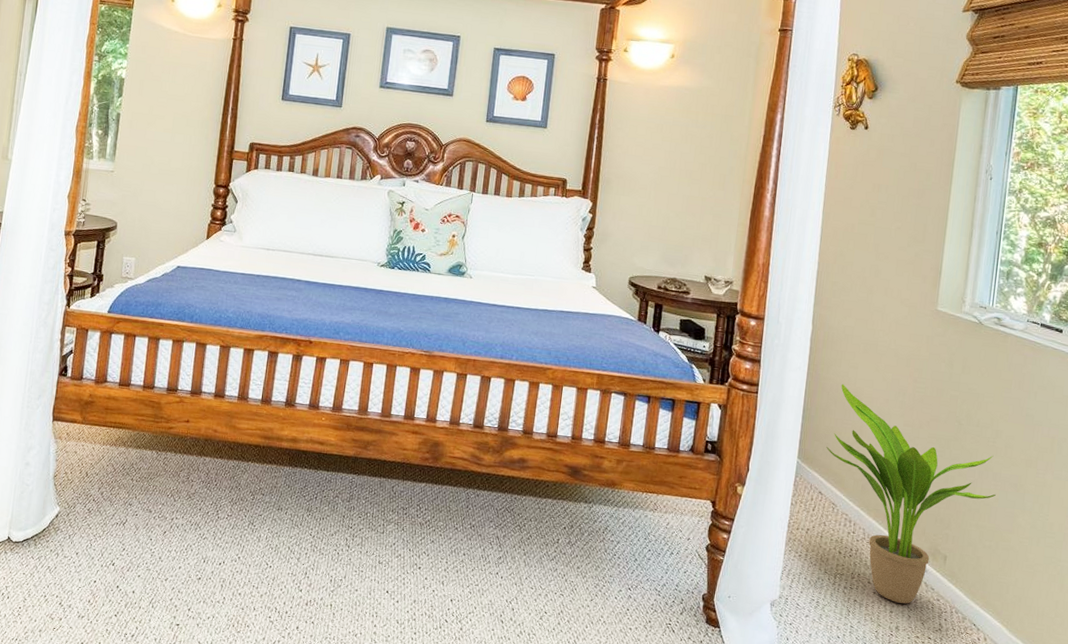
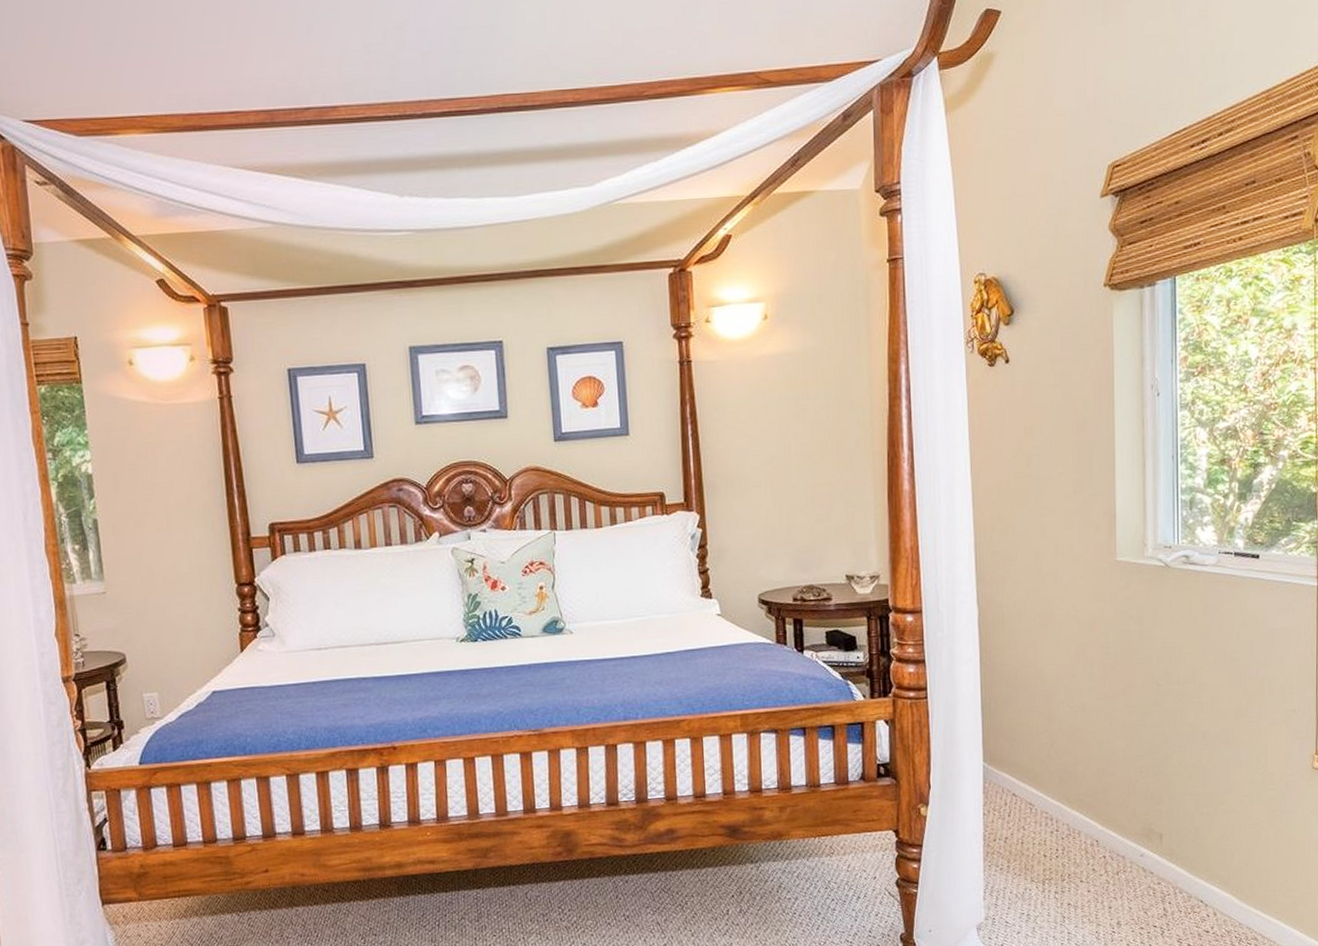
potted plant: present [826,384,996,604] -> none [1013,667,1207,897]

